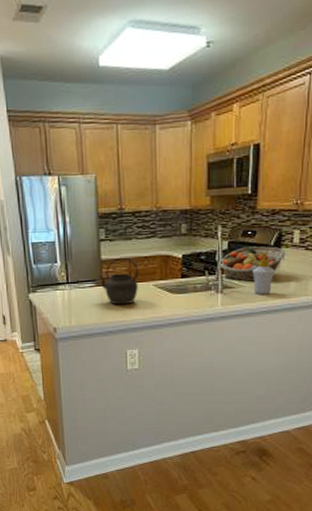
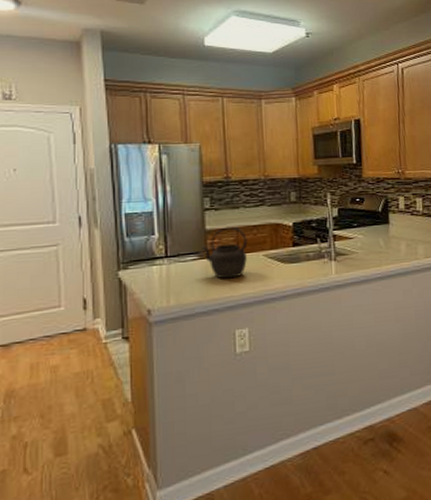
fruit basket: present [219,246,286,282] -> none [331,212,394,248]
soap bottle: present [252,252,275,295] -> none [364,217,385,261]

